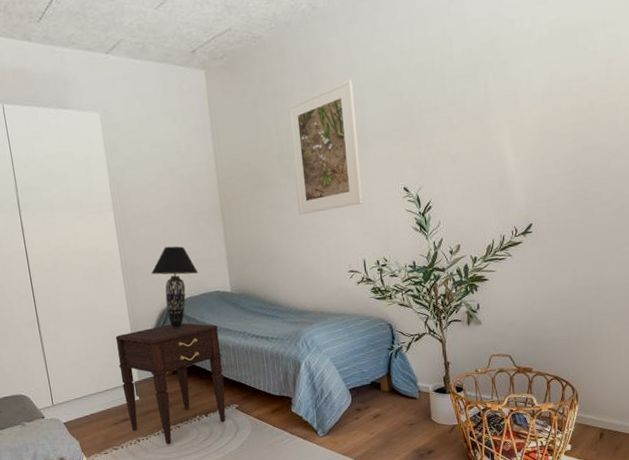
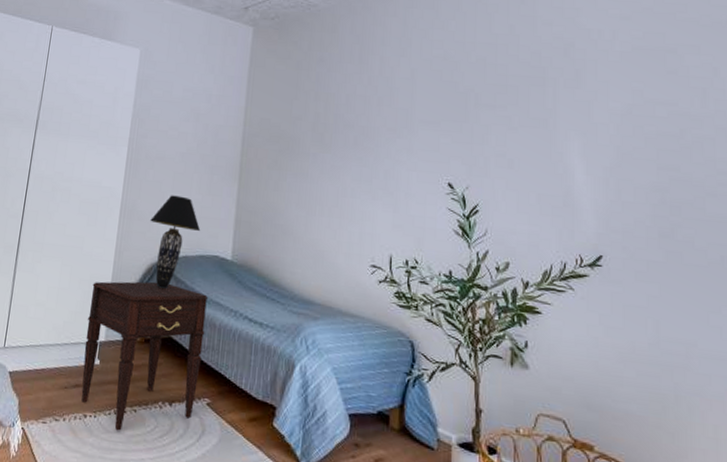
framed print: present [287,79,364,215] -> none [323,60,406,192]

